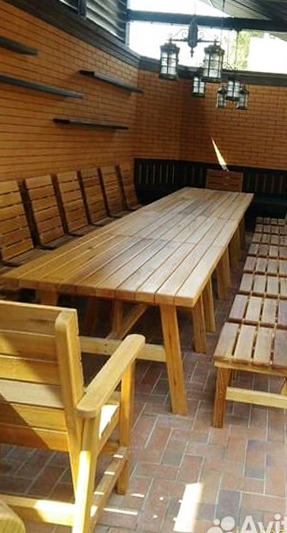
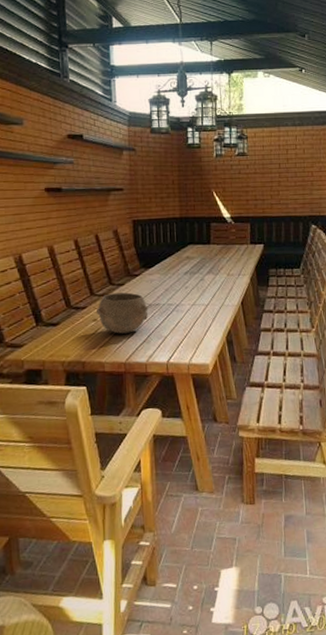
bowl: none [93,224,142,263] -> present [97,292,148,334]

